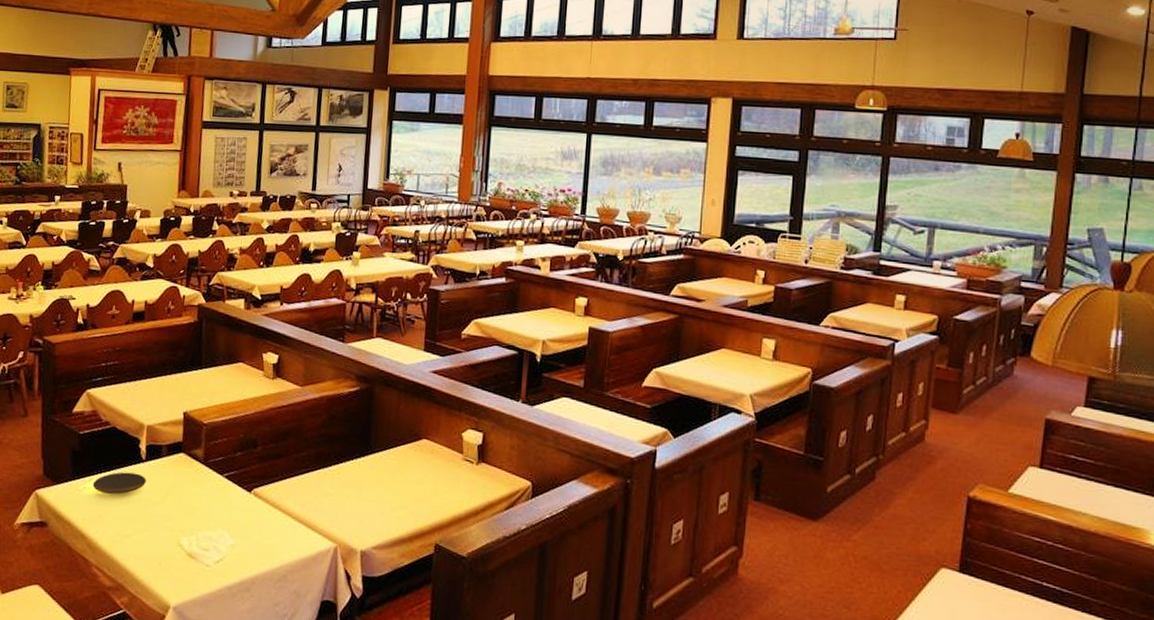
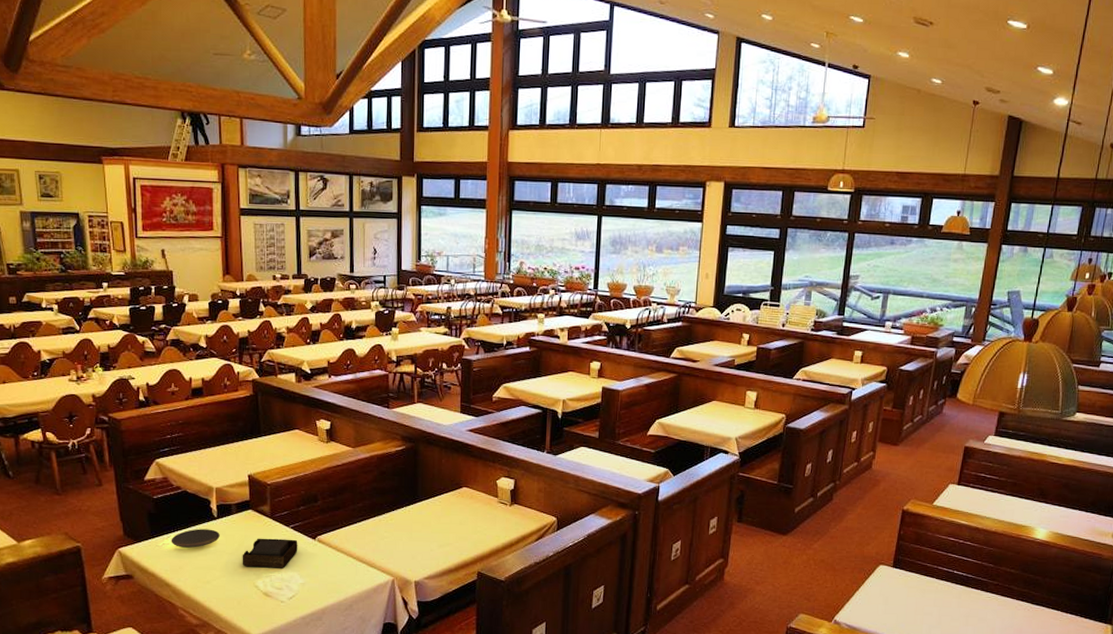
napkin holder: none [167,486,231,525] -> present [242,538,298,568]

